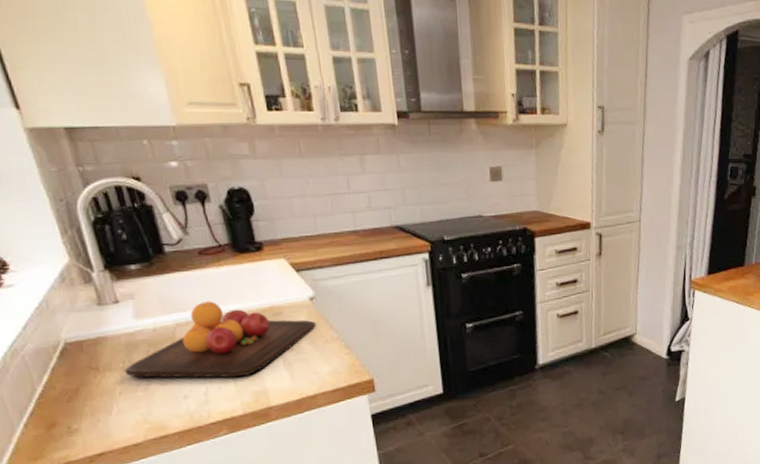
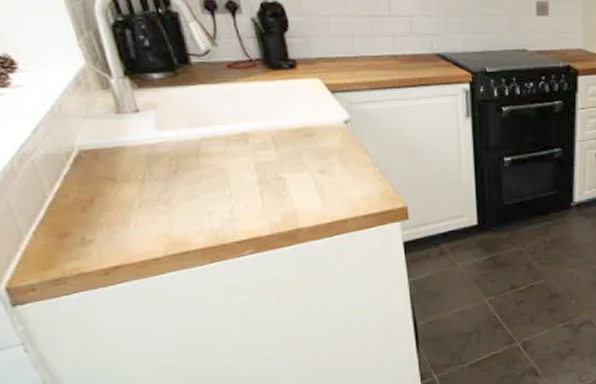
chopping board: present [125,301,316,378] -> none [145,117,350,197]

